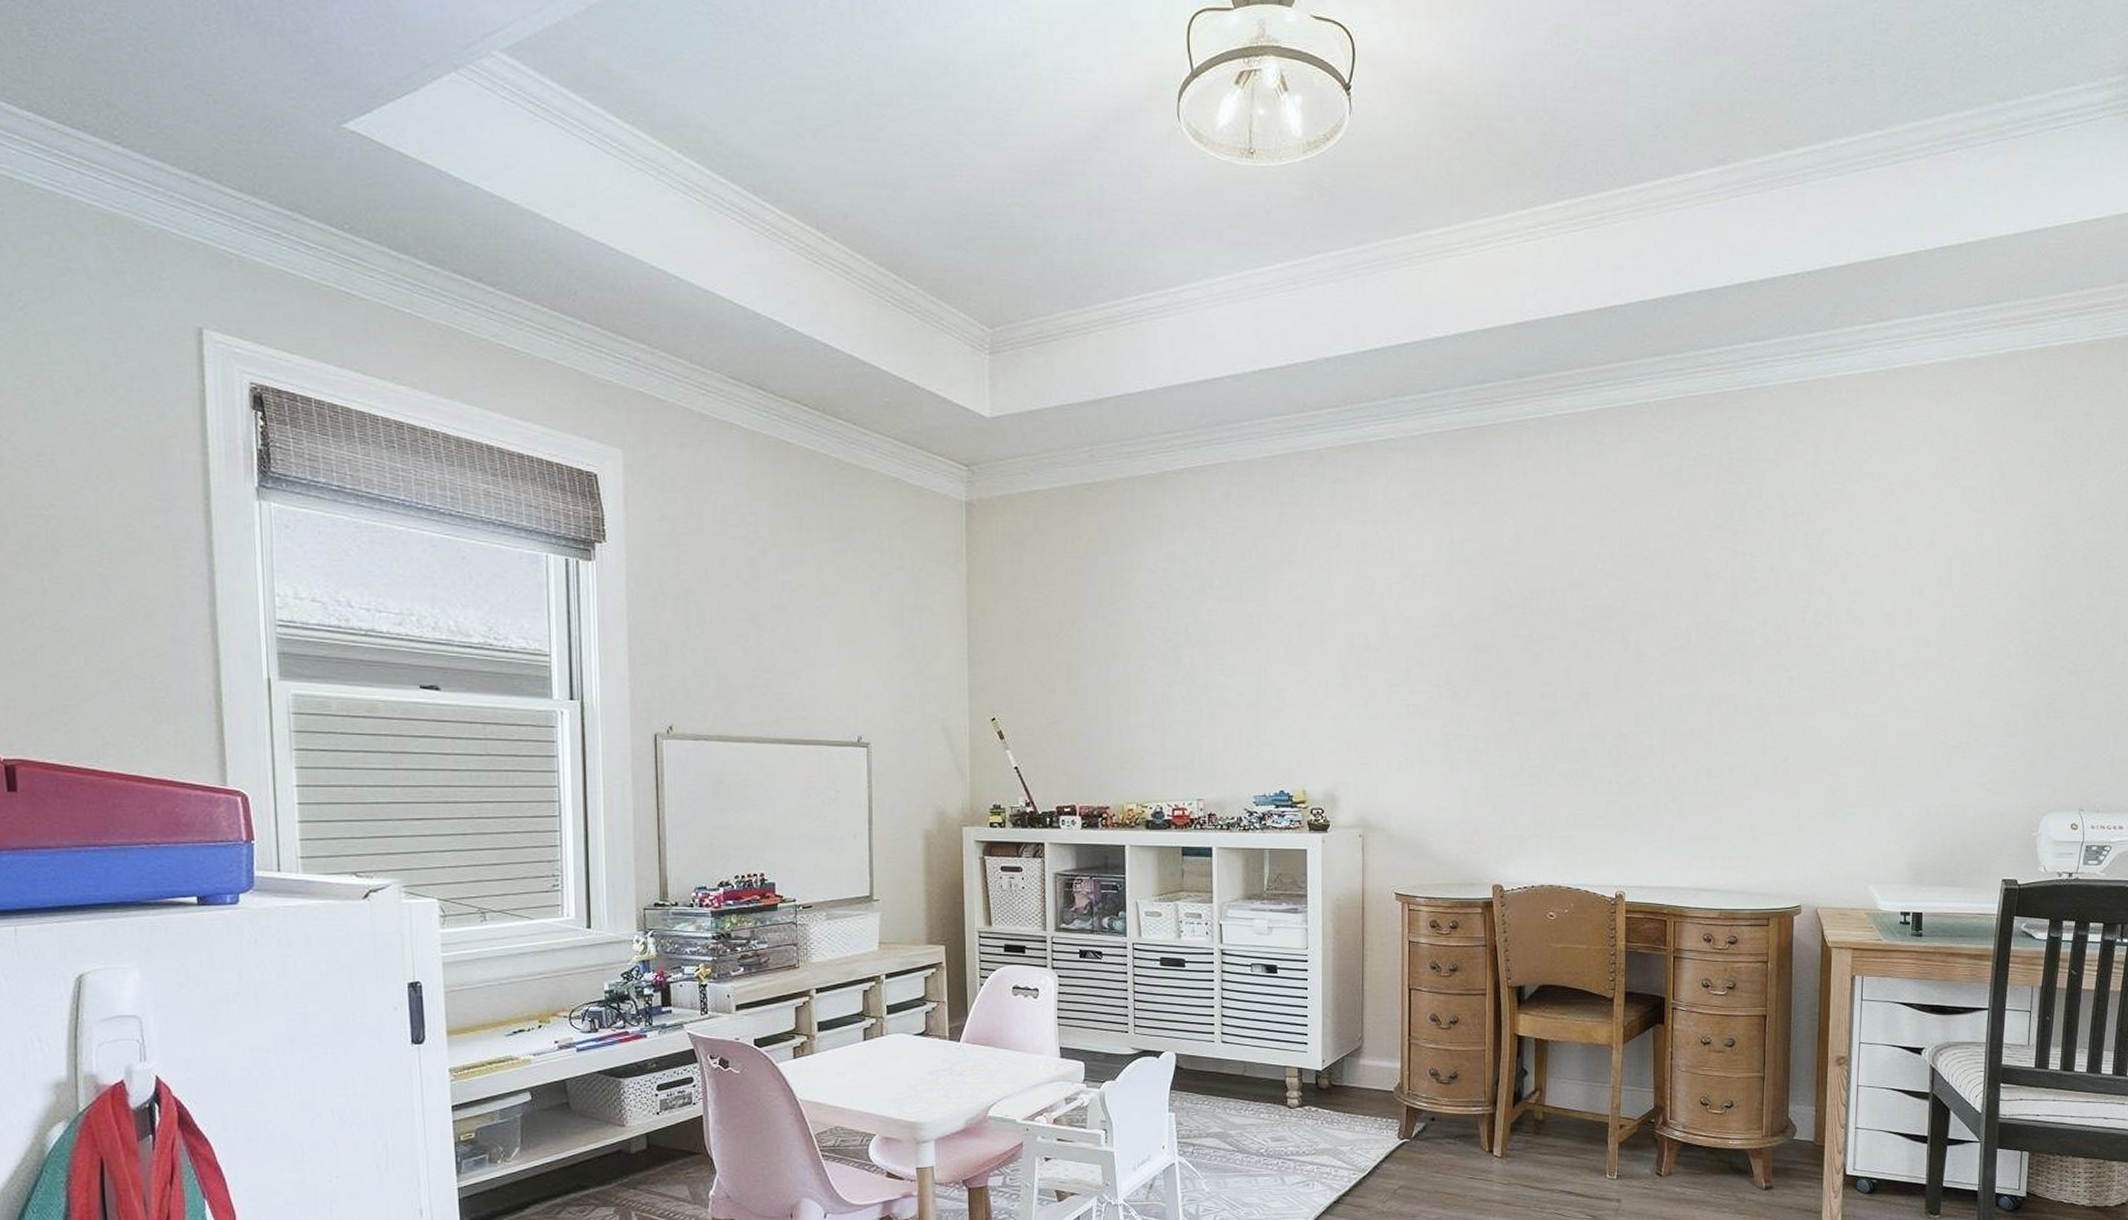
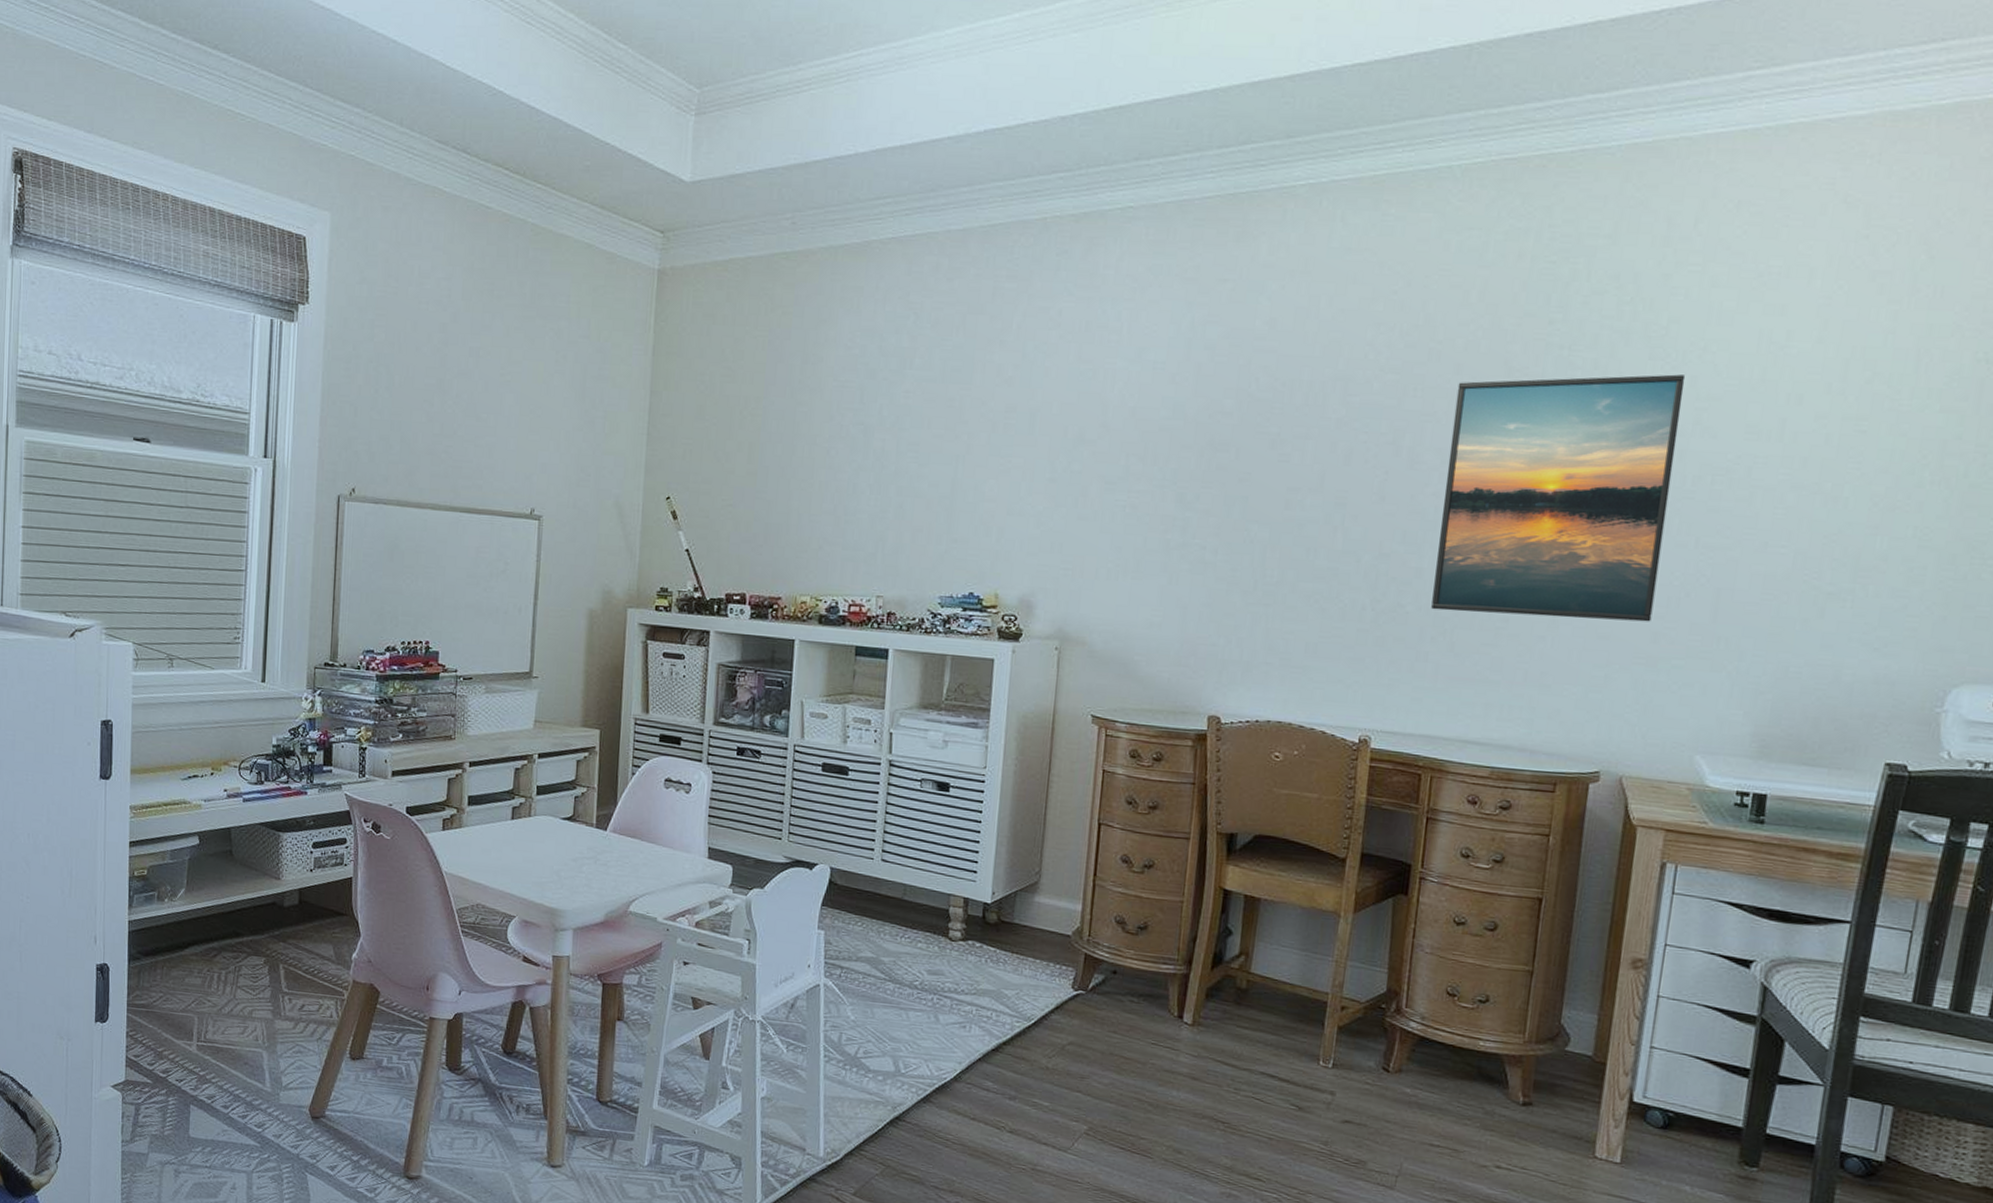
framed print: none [1663,574,1838,780] -> present [1431,374,1686,622]

